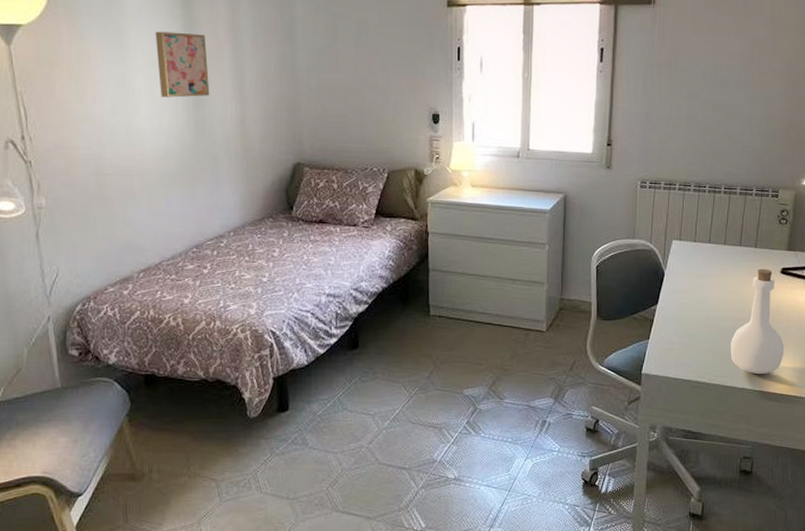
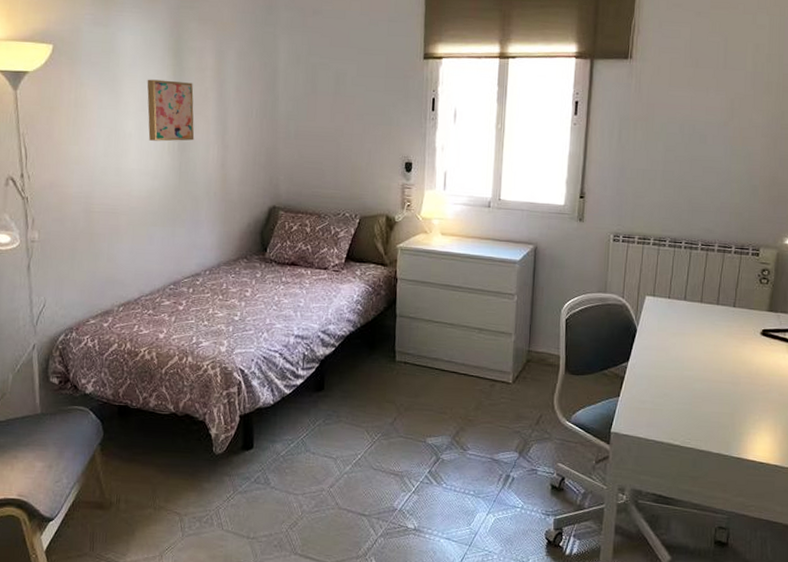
bottle: present [730,269,785,374] -> none [706,329,765,440]

